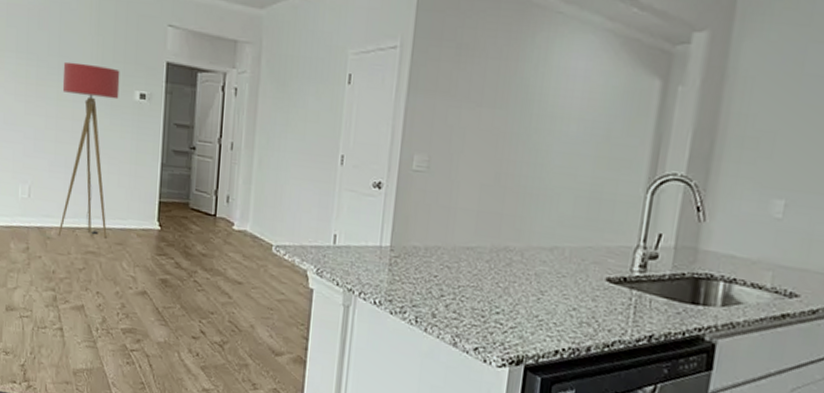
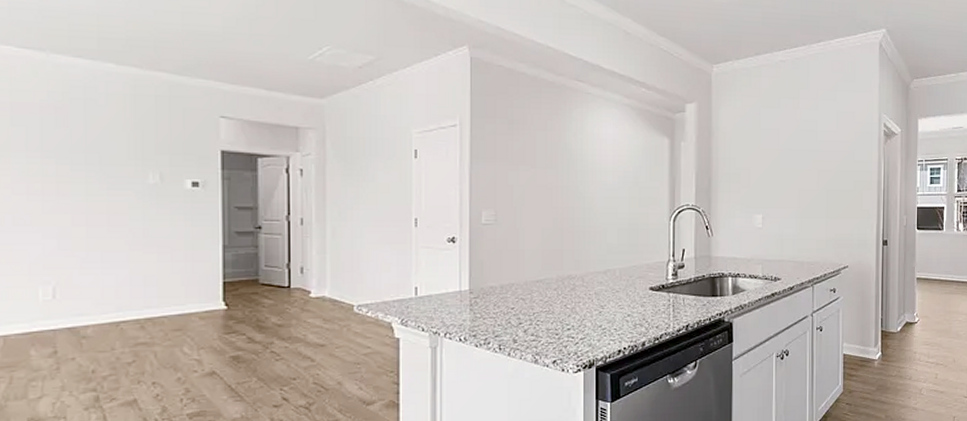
floor lamp: present [58,62,120,238] -> none [92,157,166,333]

